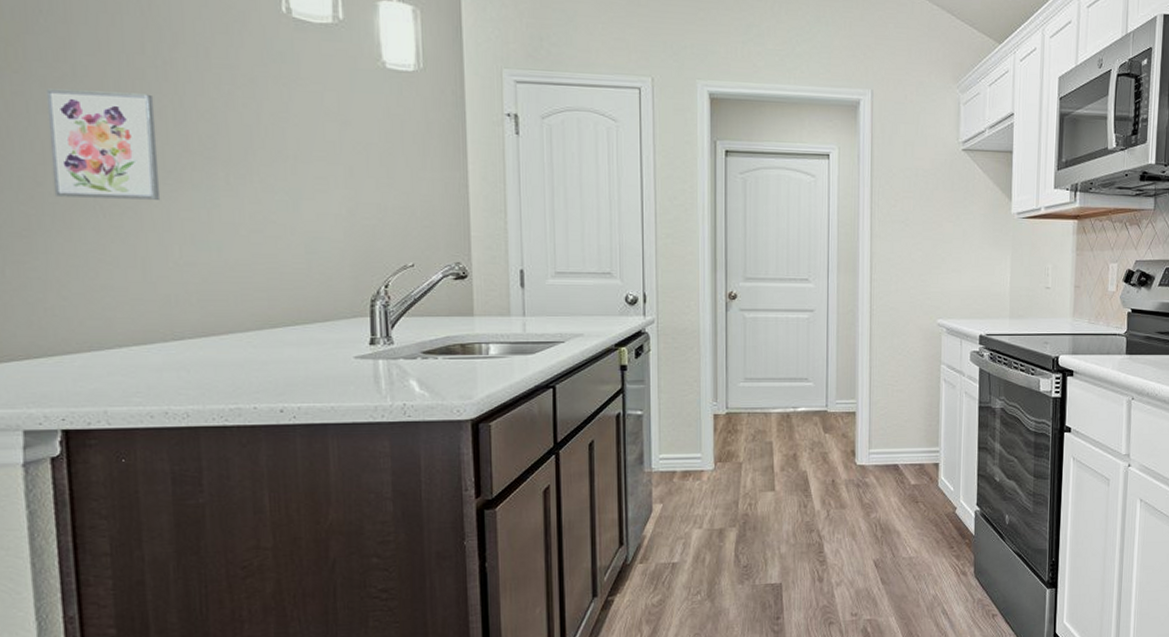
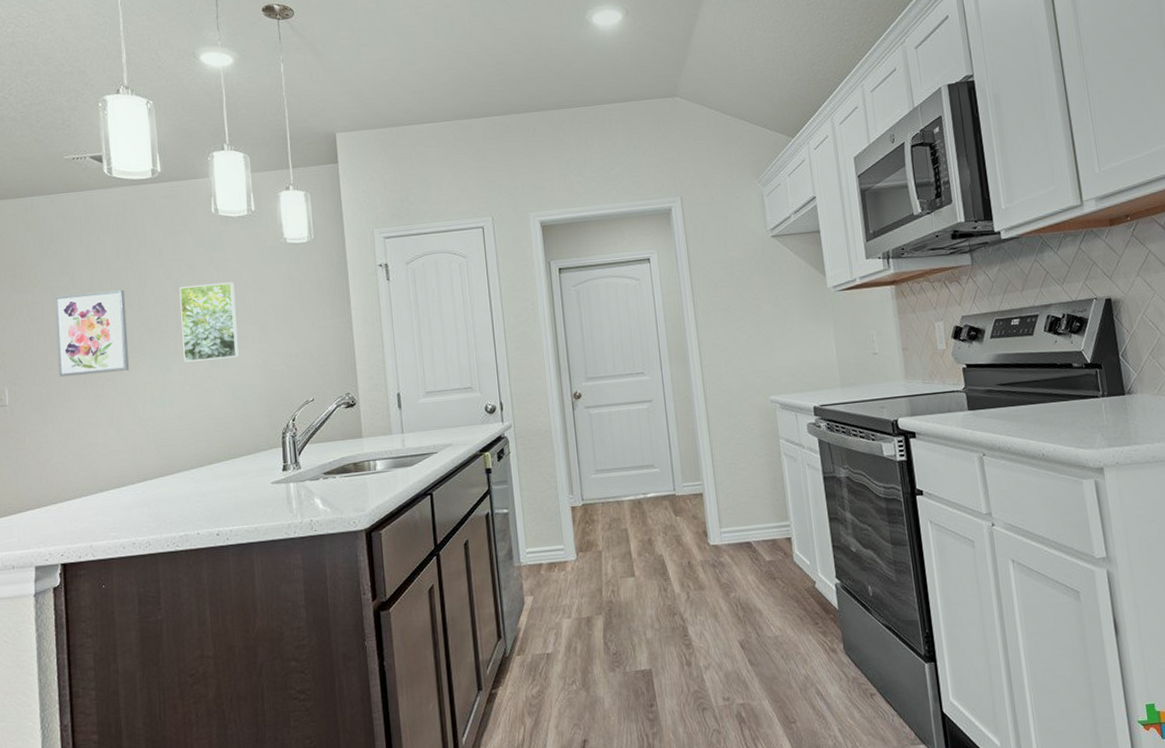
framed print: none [233,102,317,202] -> present [179,281,240,362]

